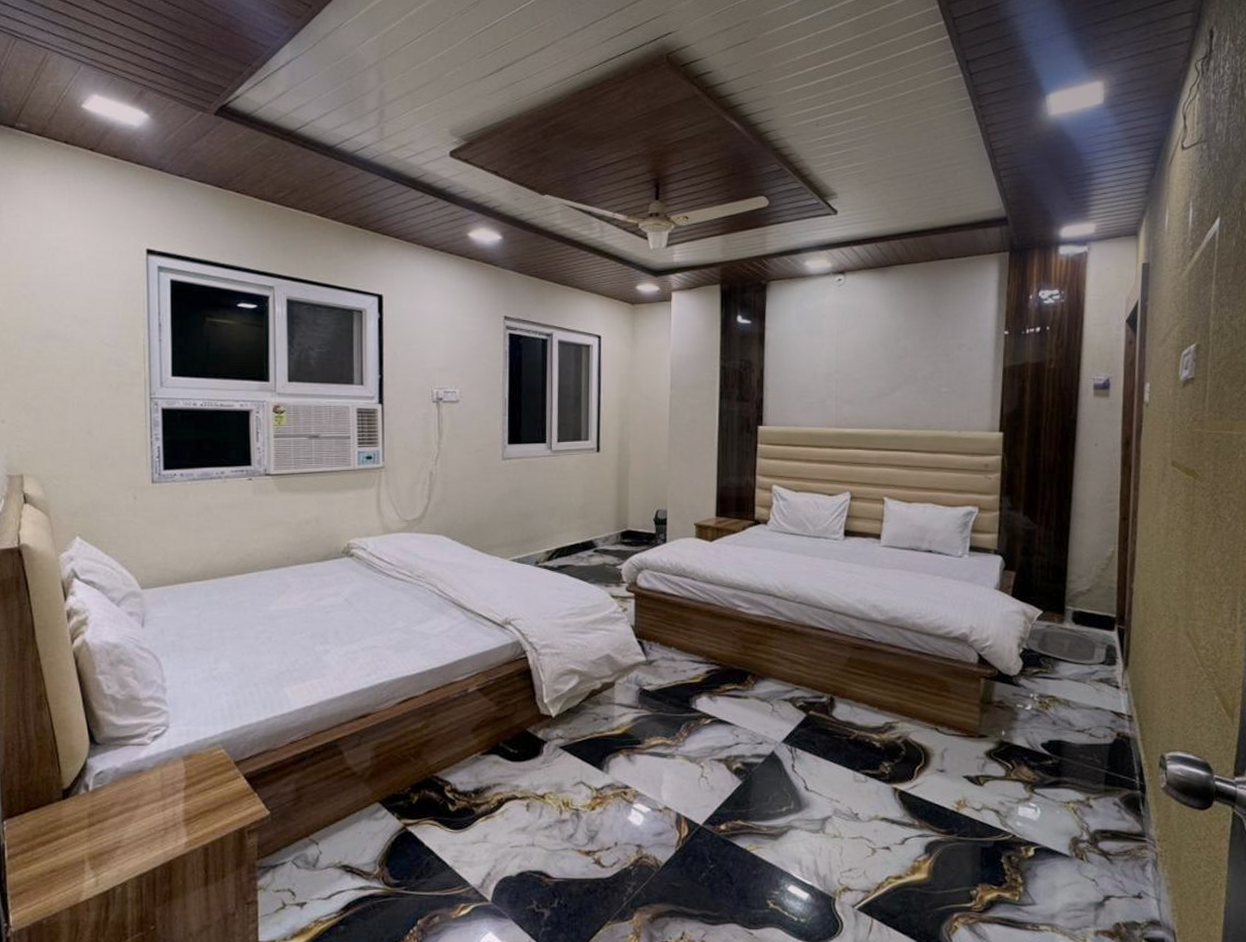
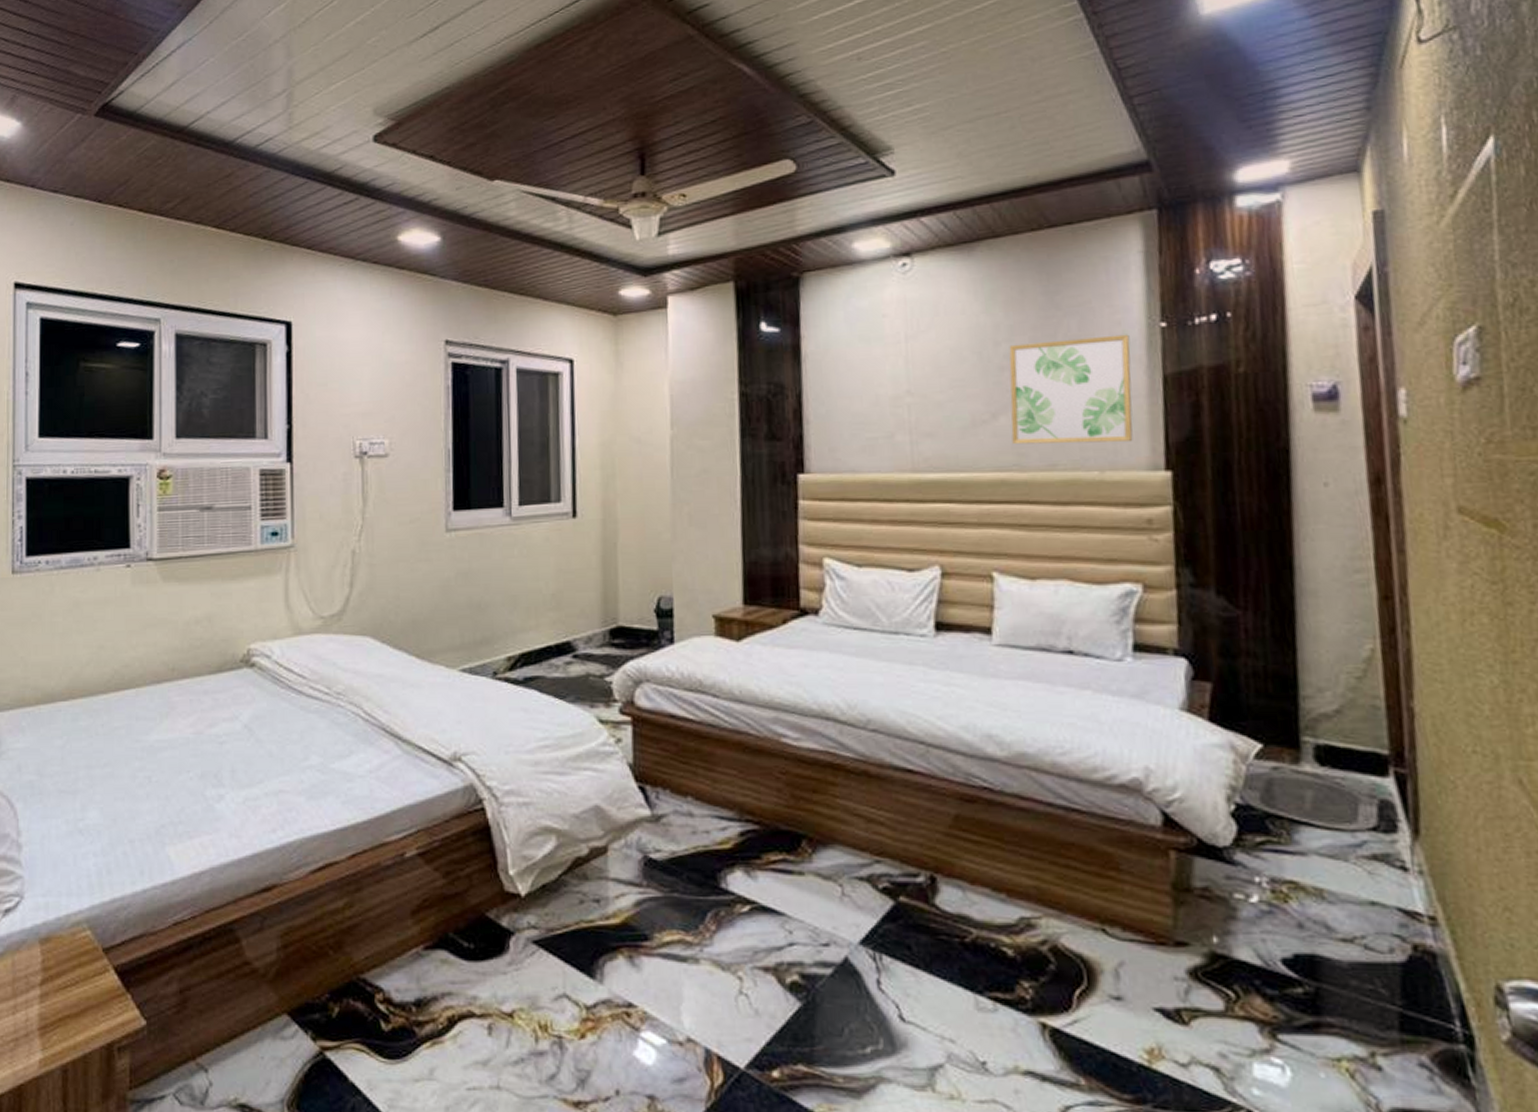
wall art: none [903,338,984,412] -> present [1009,334,1133,445]

